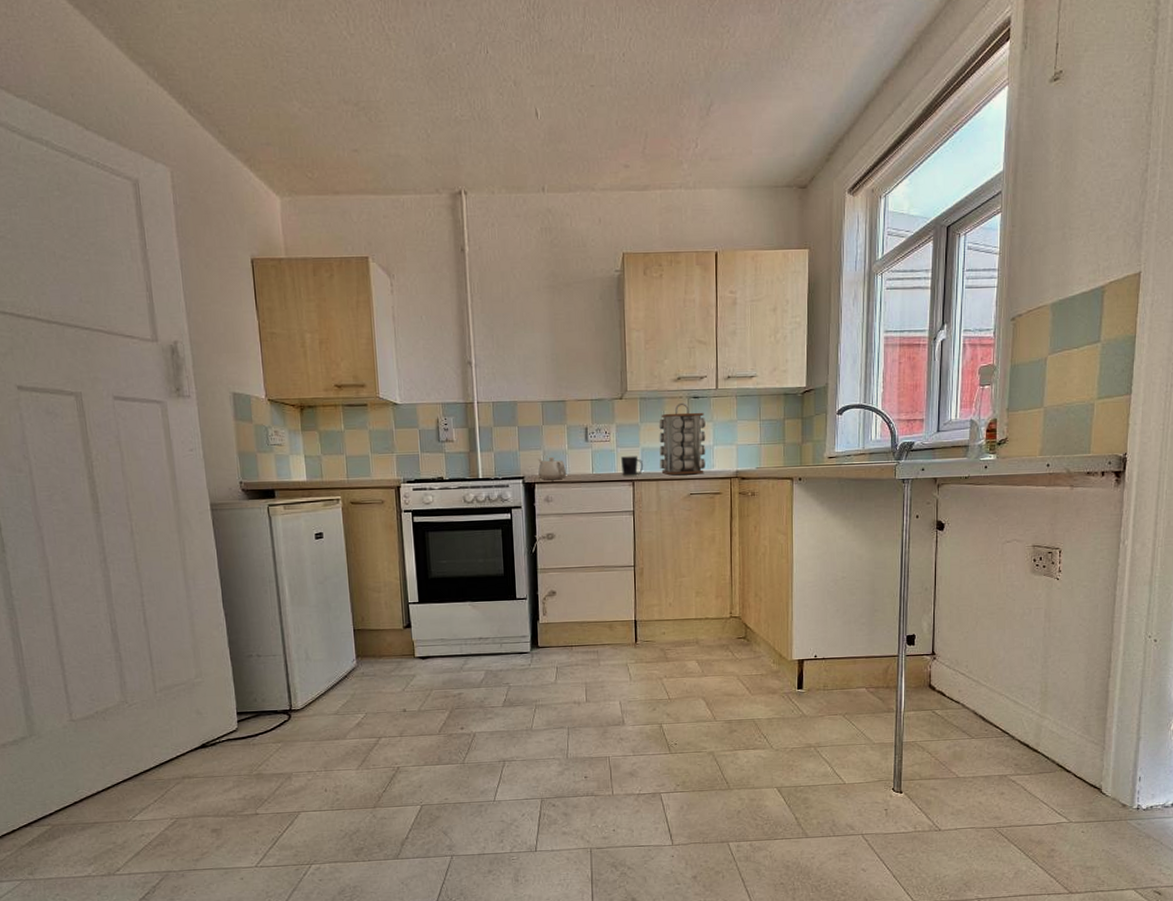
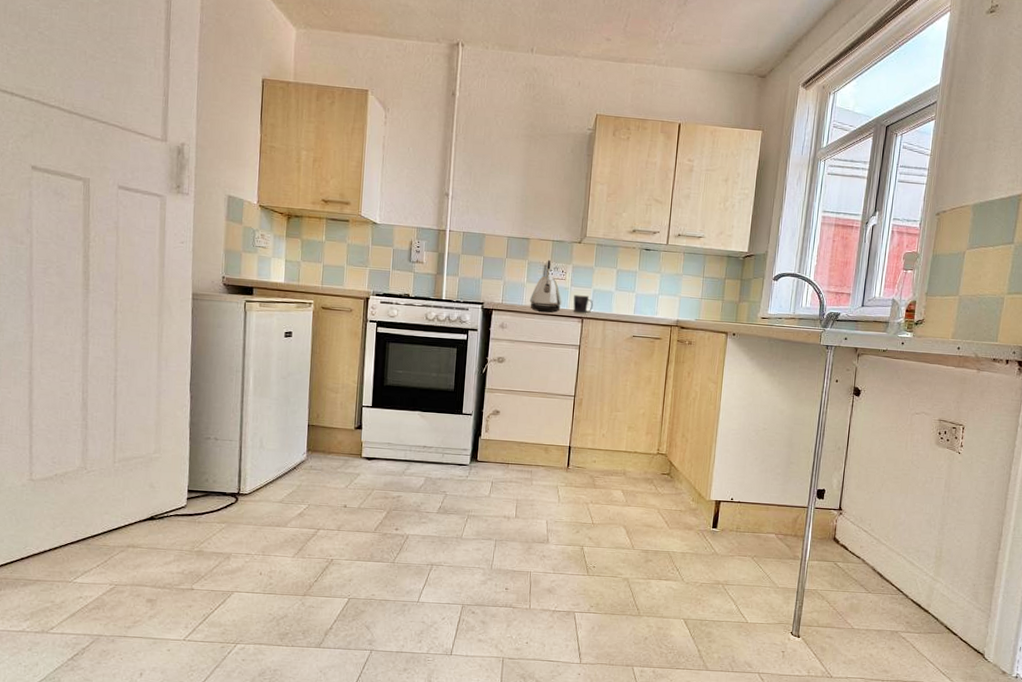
teapot: present [538,456,566,481] -> none [497,287,523,310]
kettle: none [573,421,609,479] -> present [529,259,562,313]
spice rack: present [658,402,706,476] -> none [608,253,654,320]

